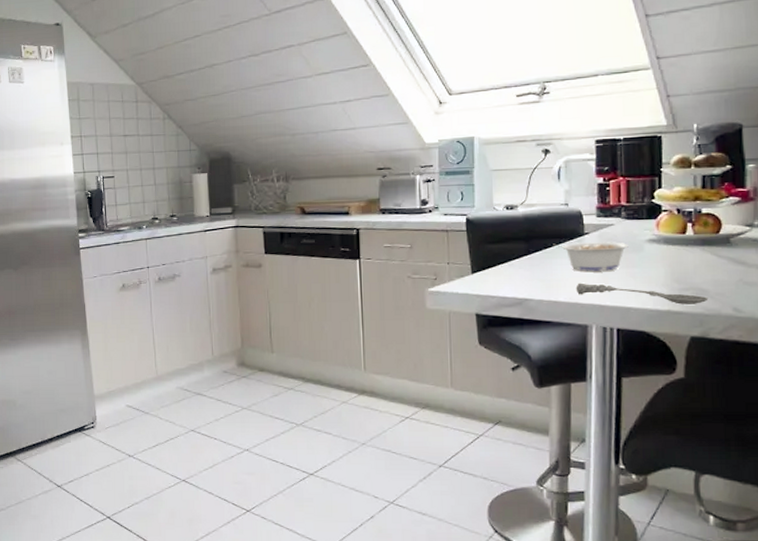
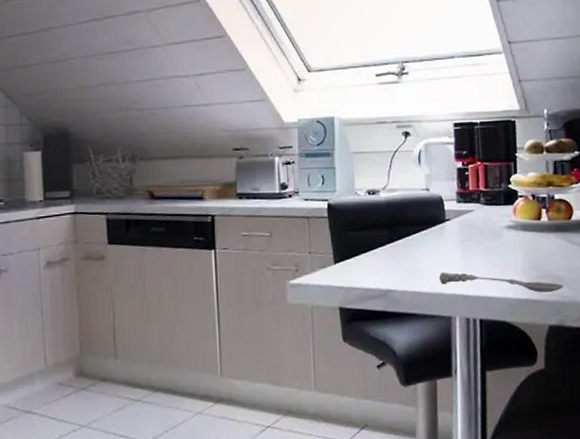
legume: present [553,242,628,271] -> none [415,228,488,260]

